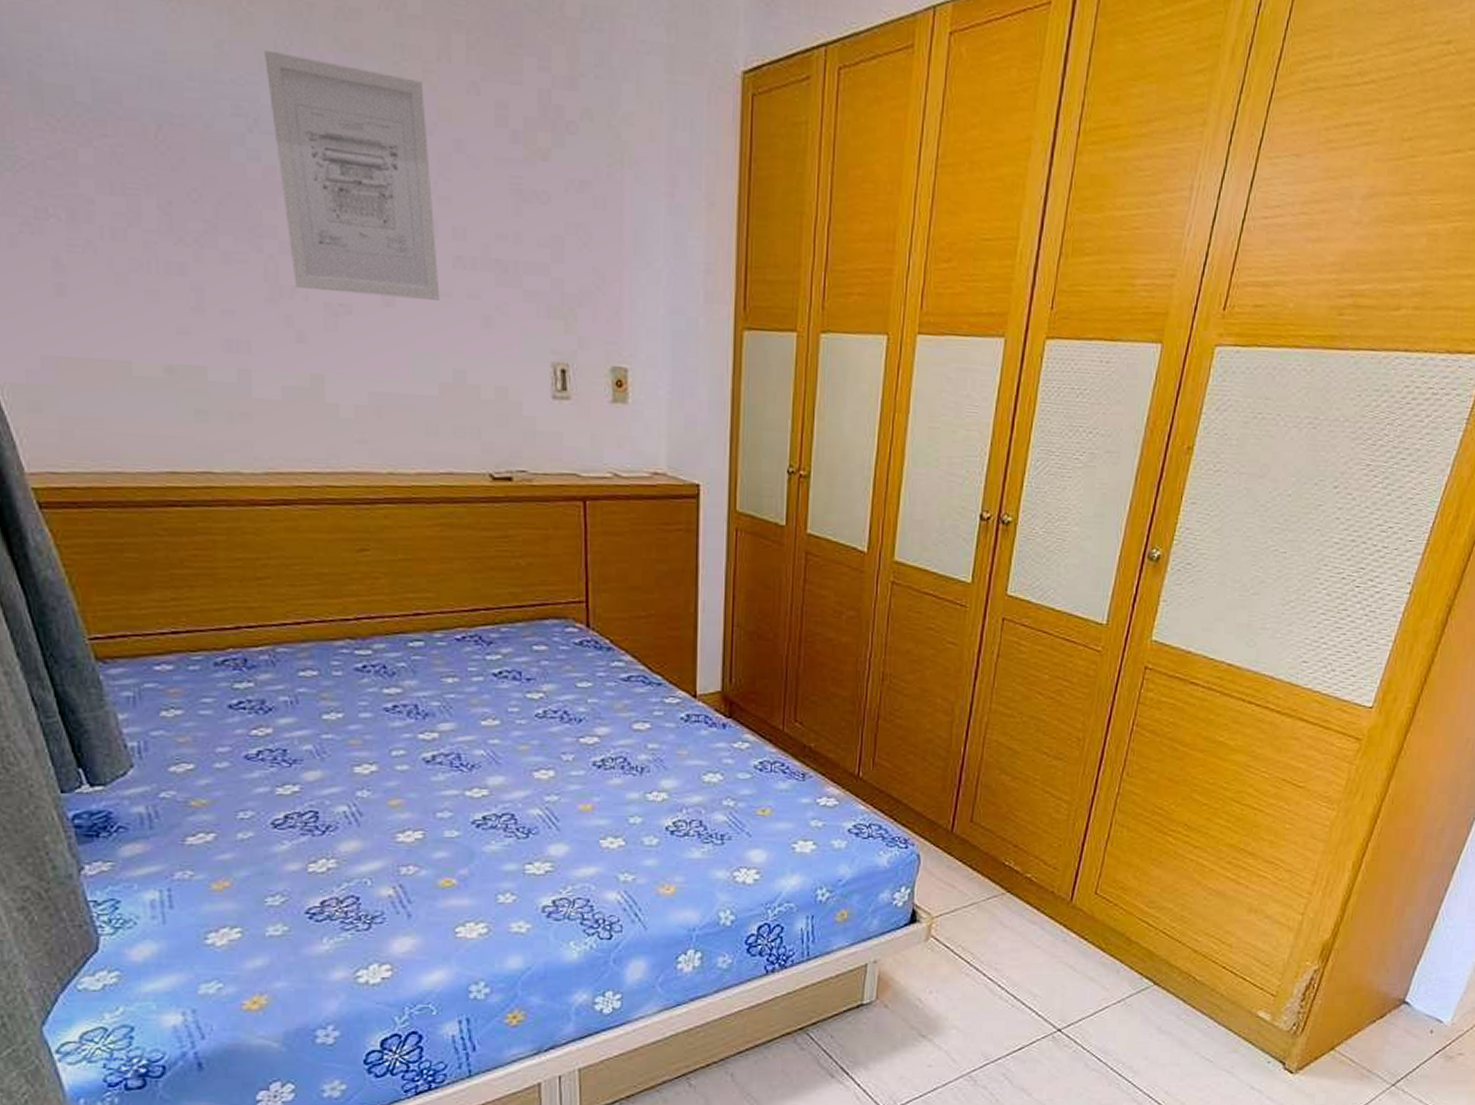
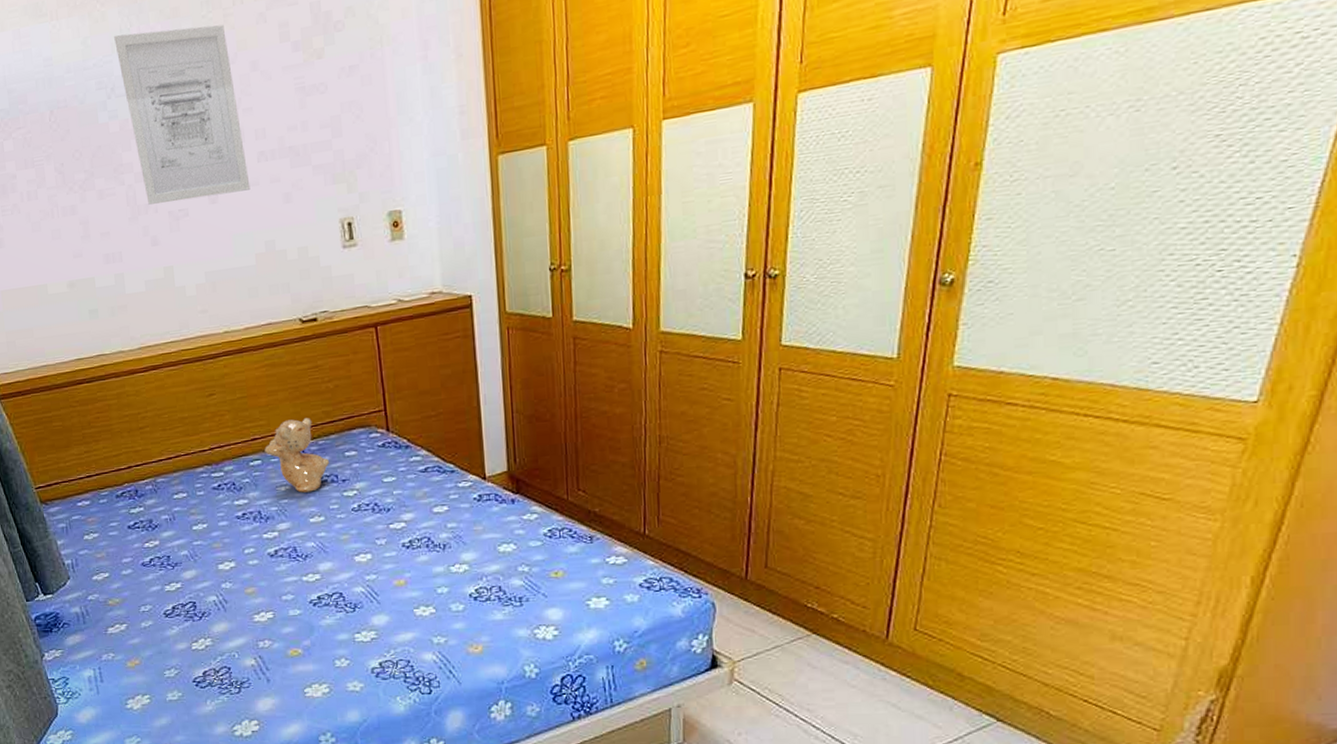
teddy bear: none [430,596,512,689] -> present [265,418,329,493]

